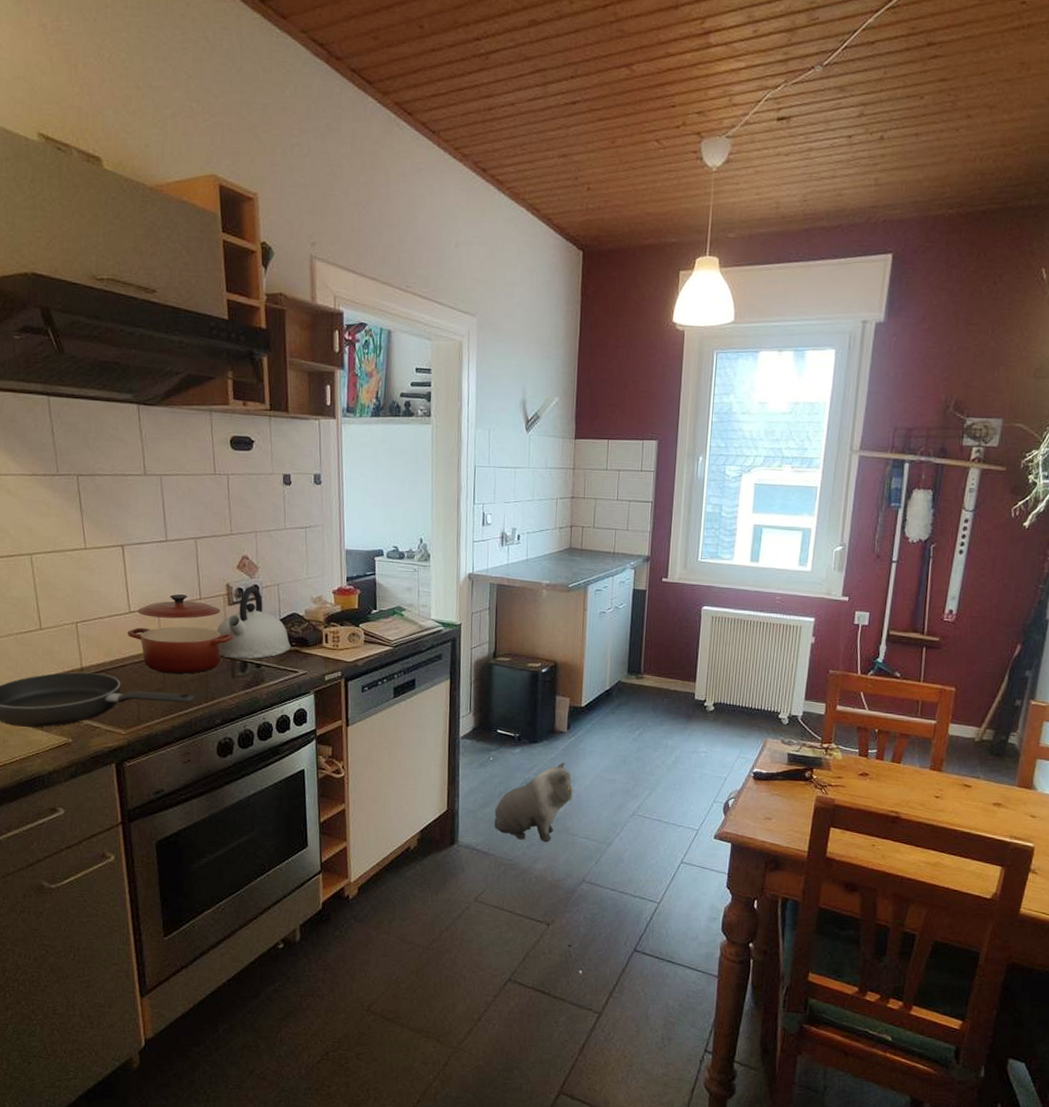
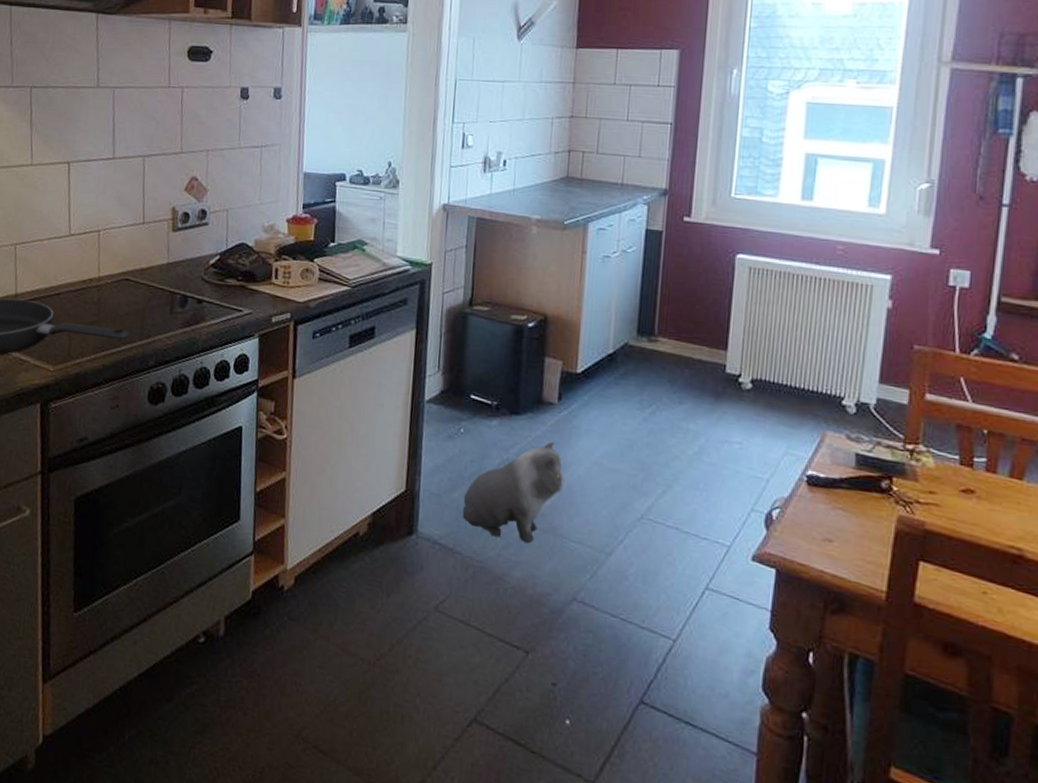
saucepan: present [127,593,234,674] -> none [65,216,176,307]
kettle: present [216,585,291,659] -> none [157,210,236,294]

